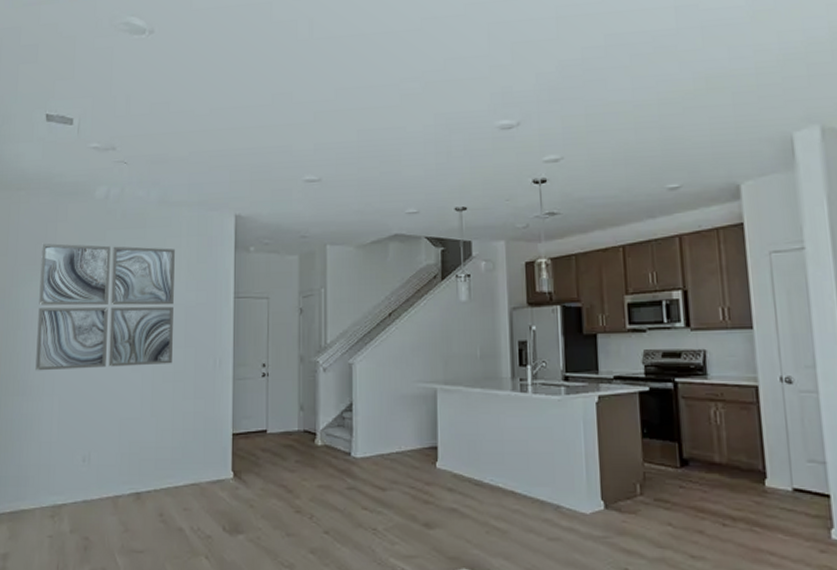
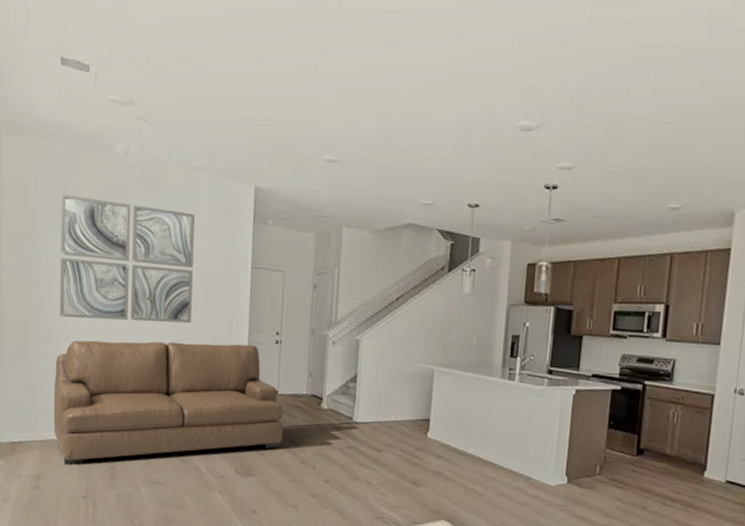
sofa: none [24,380,275,539] -> present [53,340,284,465]

